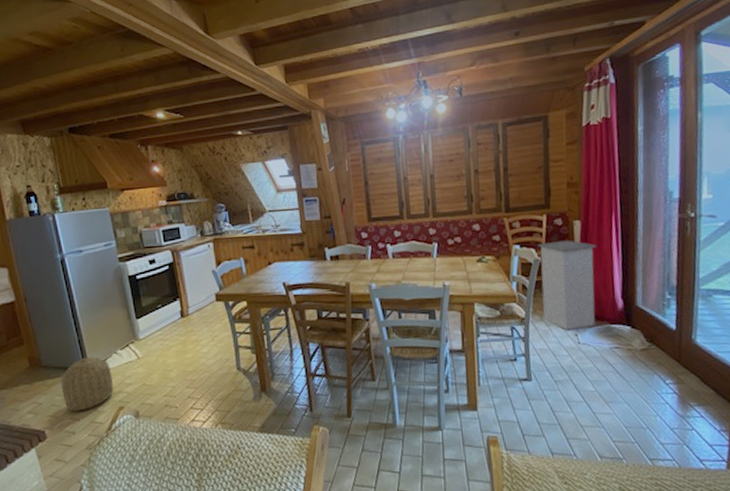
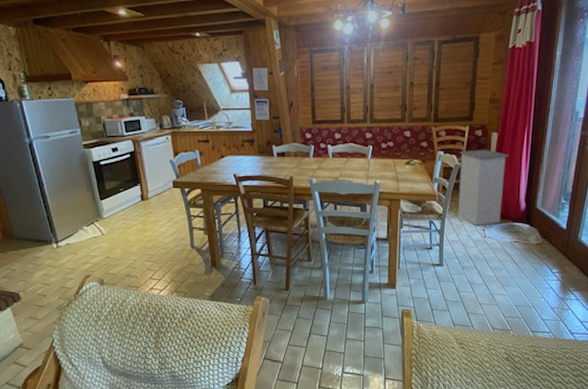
basket: present [61,357,114,412] -> none [32,231,81,278]

